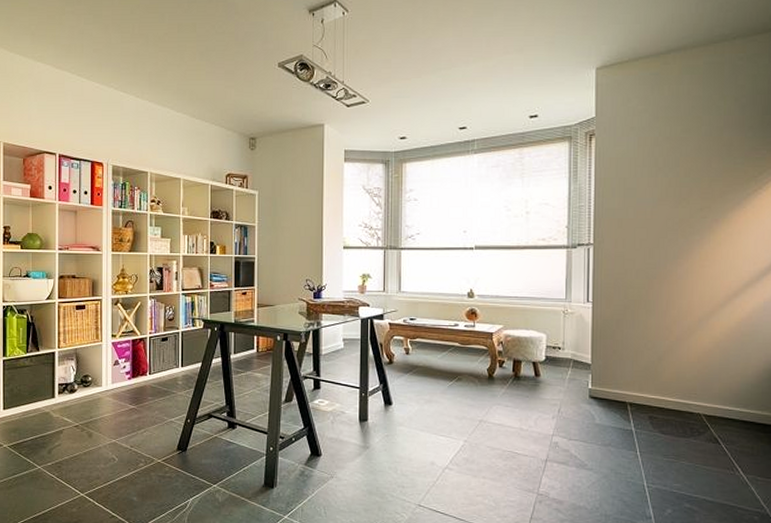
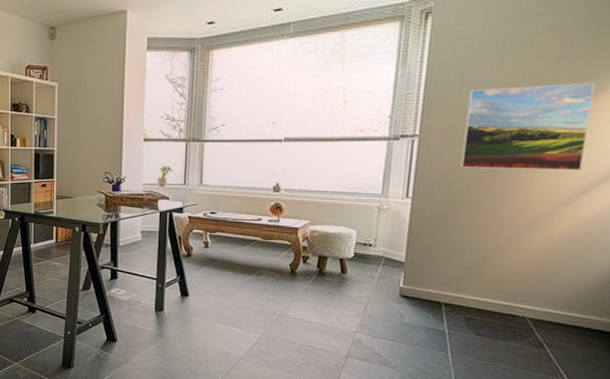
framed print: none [631,198,733,277] -> present [460,82,596,171]

